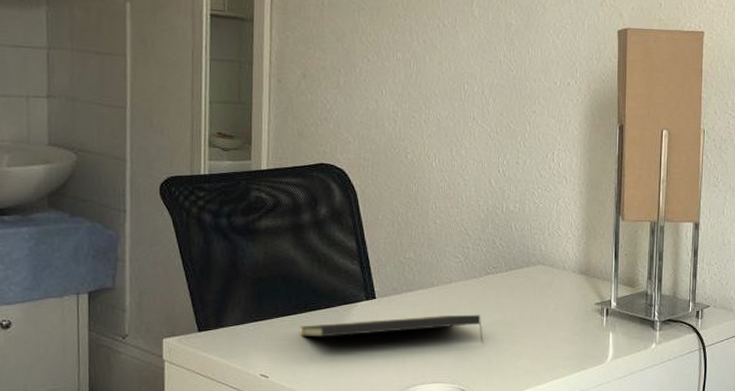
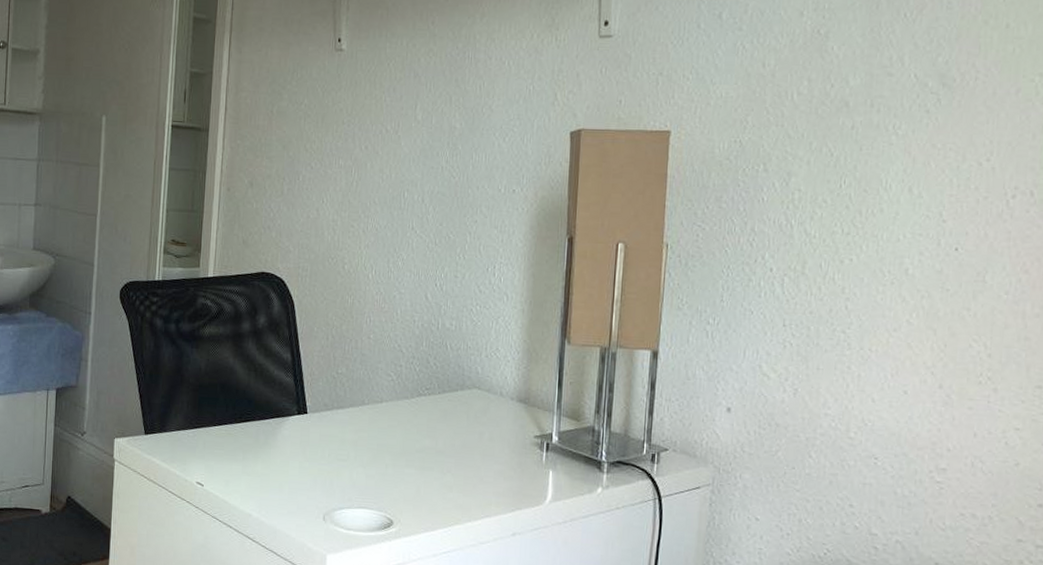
notepad: present [300,314,484,343] -> none [235,435,413,470]

